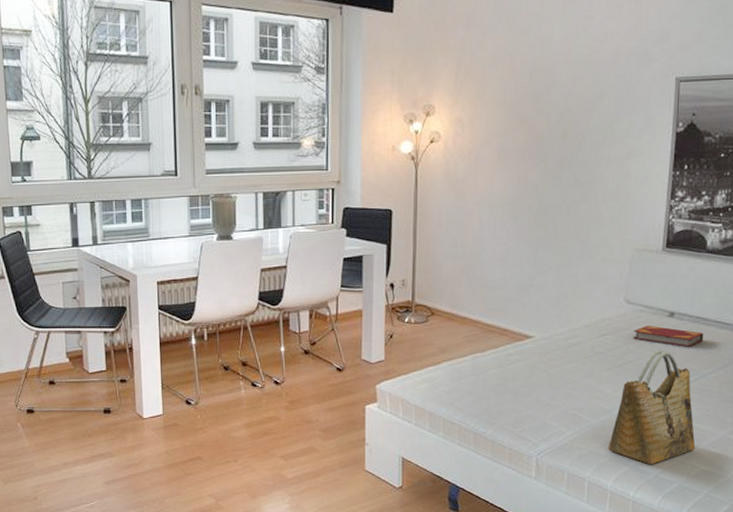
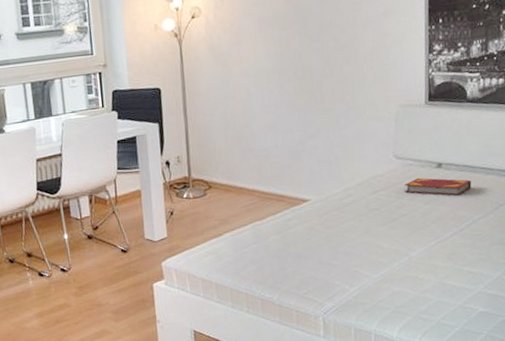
grocery bag: present [608,350,696,465] -> none [390,201,473,312]

